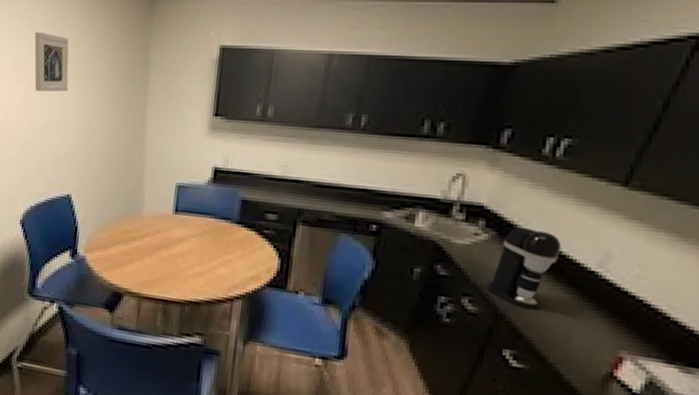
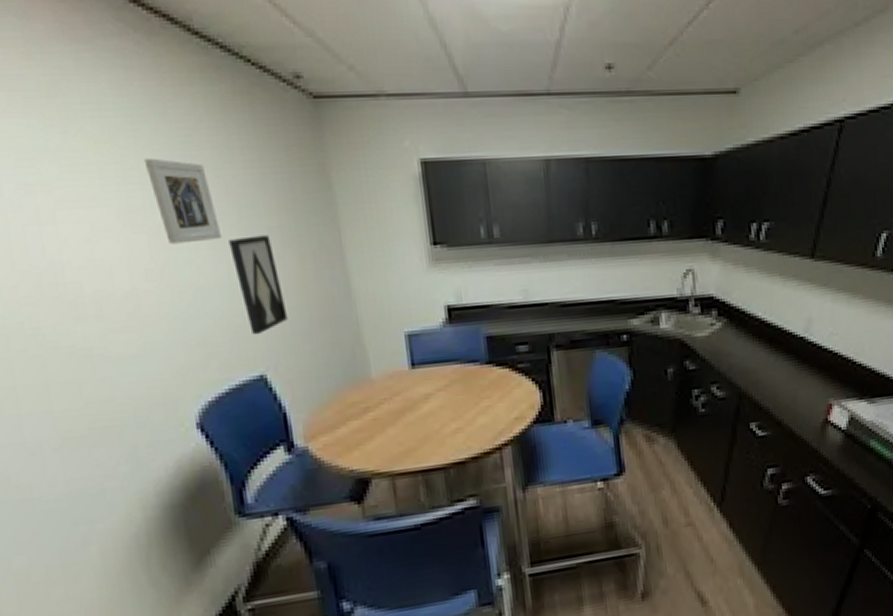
wall art: none [69,92,98,165] -> present [228,235,288,336]
coffee maker: present [487,228,561,311] -> none [728,310,777,384]

